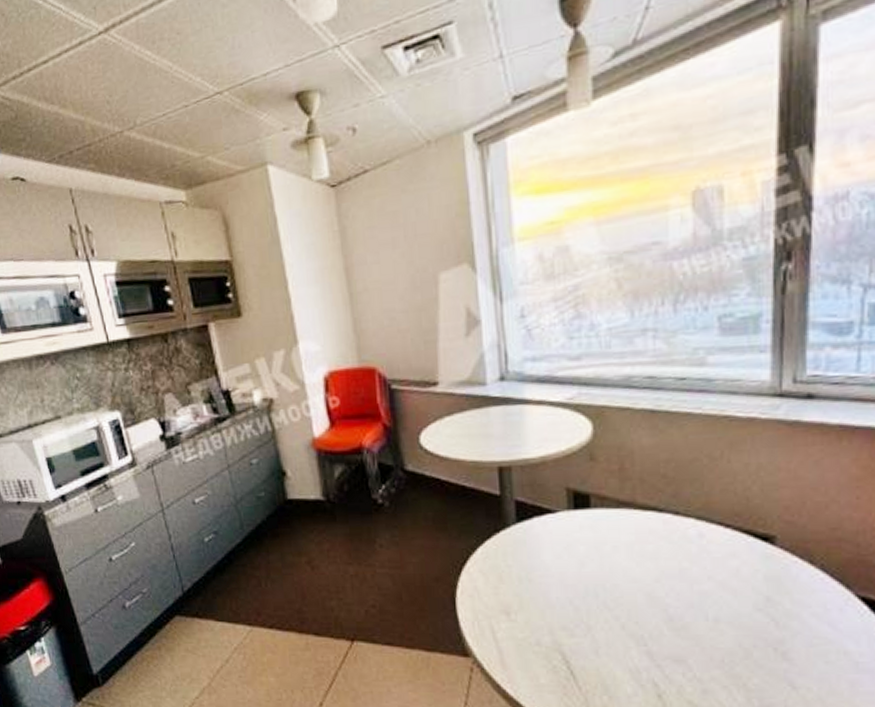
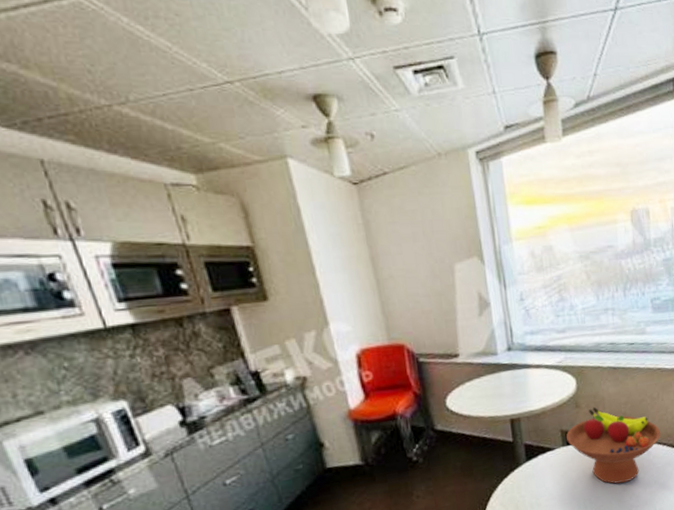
fruit bowl: none [574,461,724,572] -> present [566,406,661,484]

